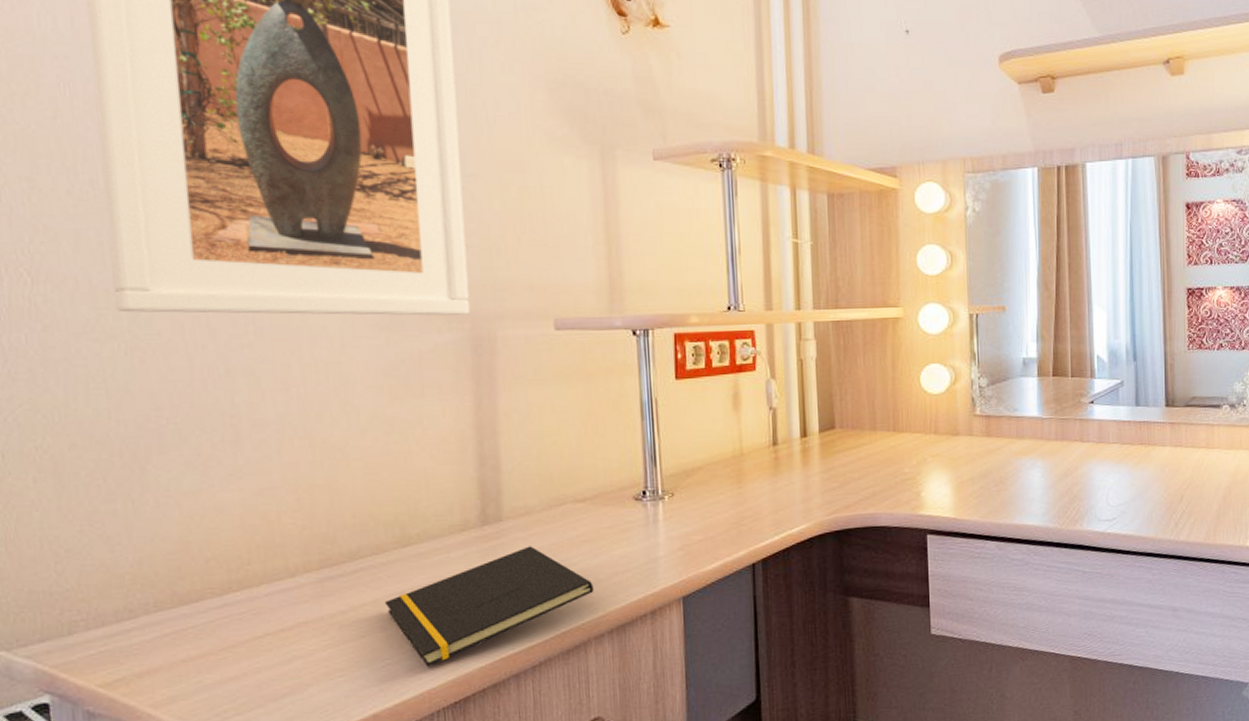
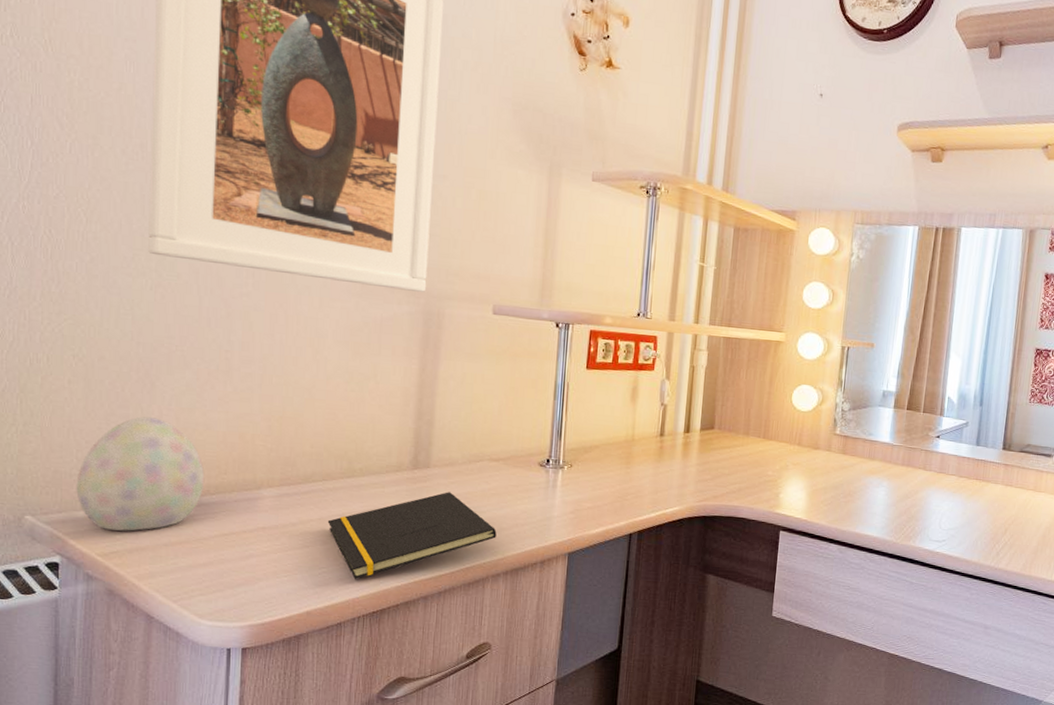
decorative egg: none [59,509,224,654] -> present [76,416,205,531]

